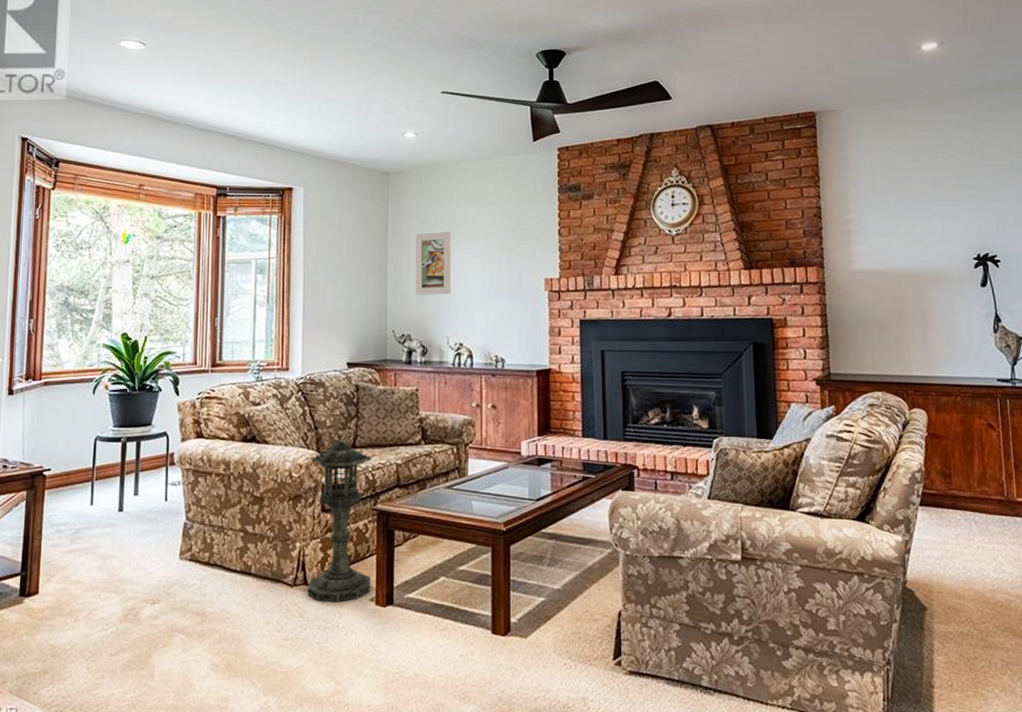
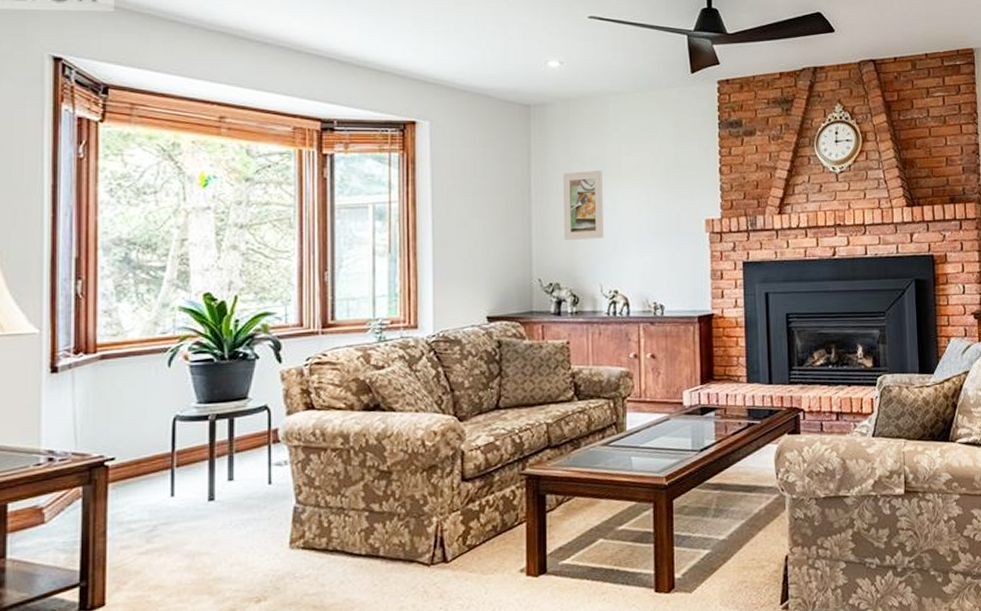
lantern: present [307,439,372,603] -> none [447,400,520,579]

